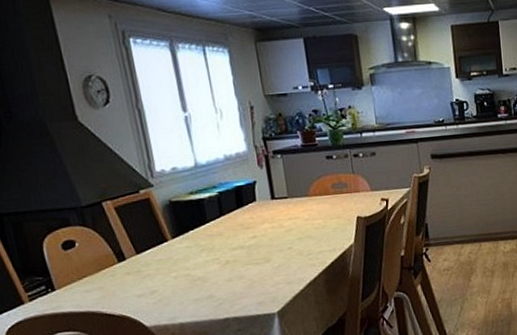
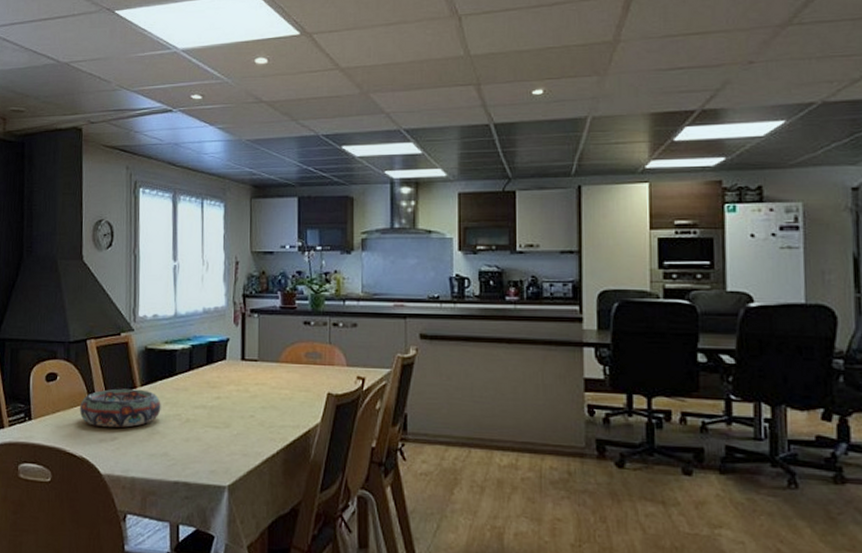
decorative bowl: none [108,241,198,284] -> present [79,388,161,428]

